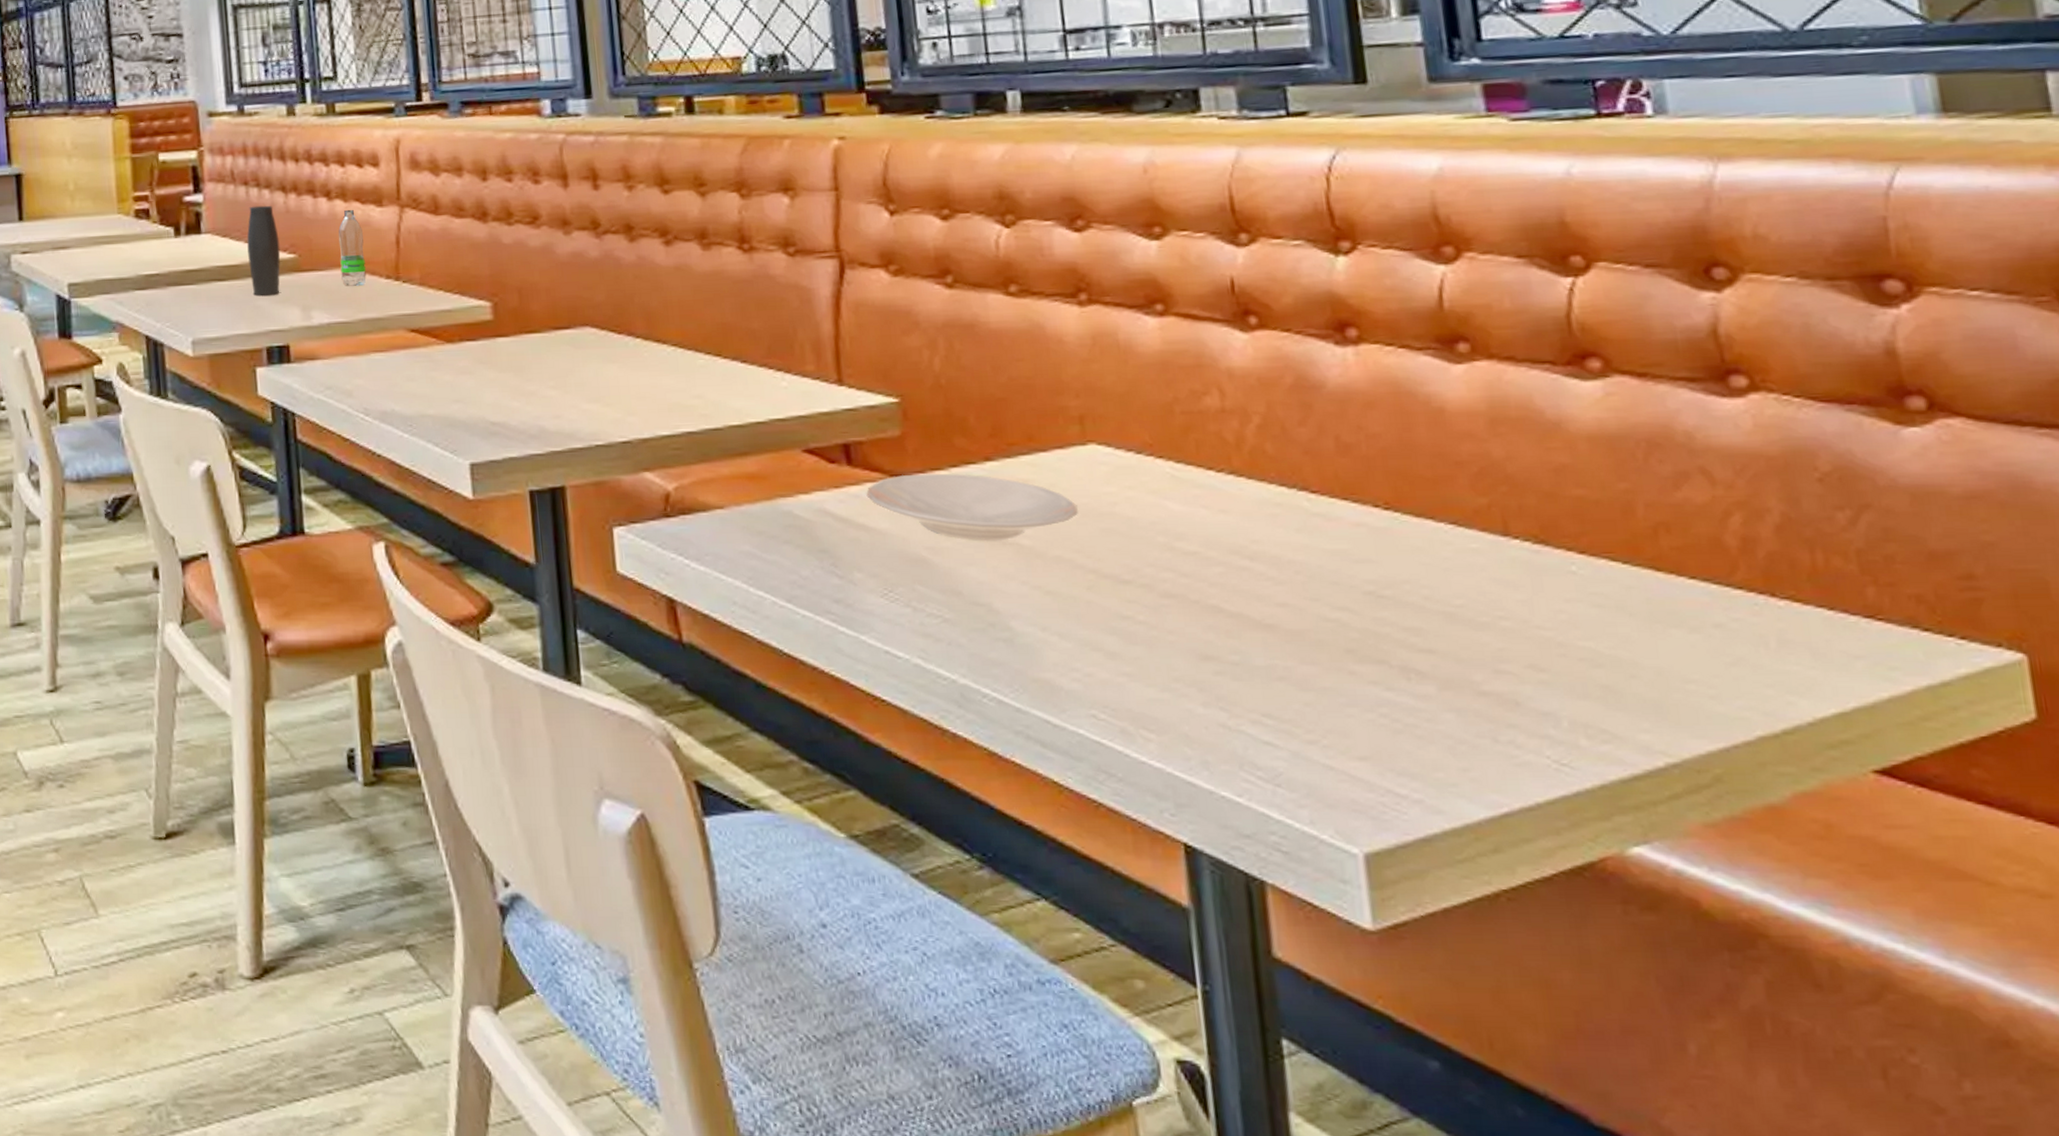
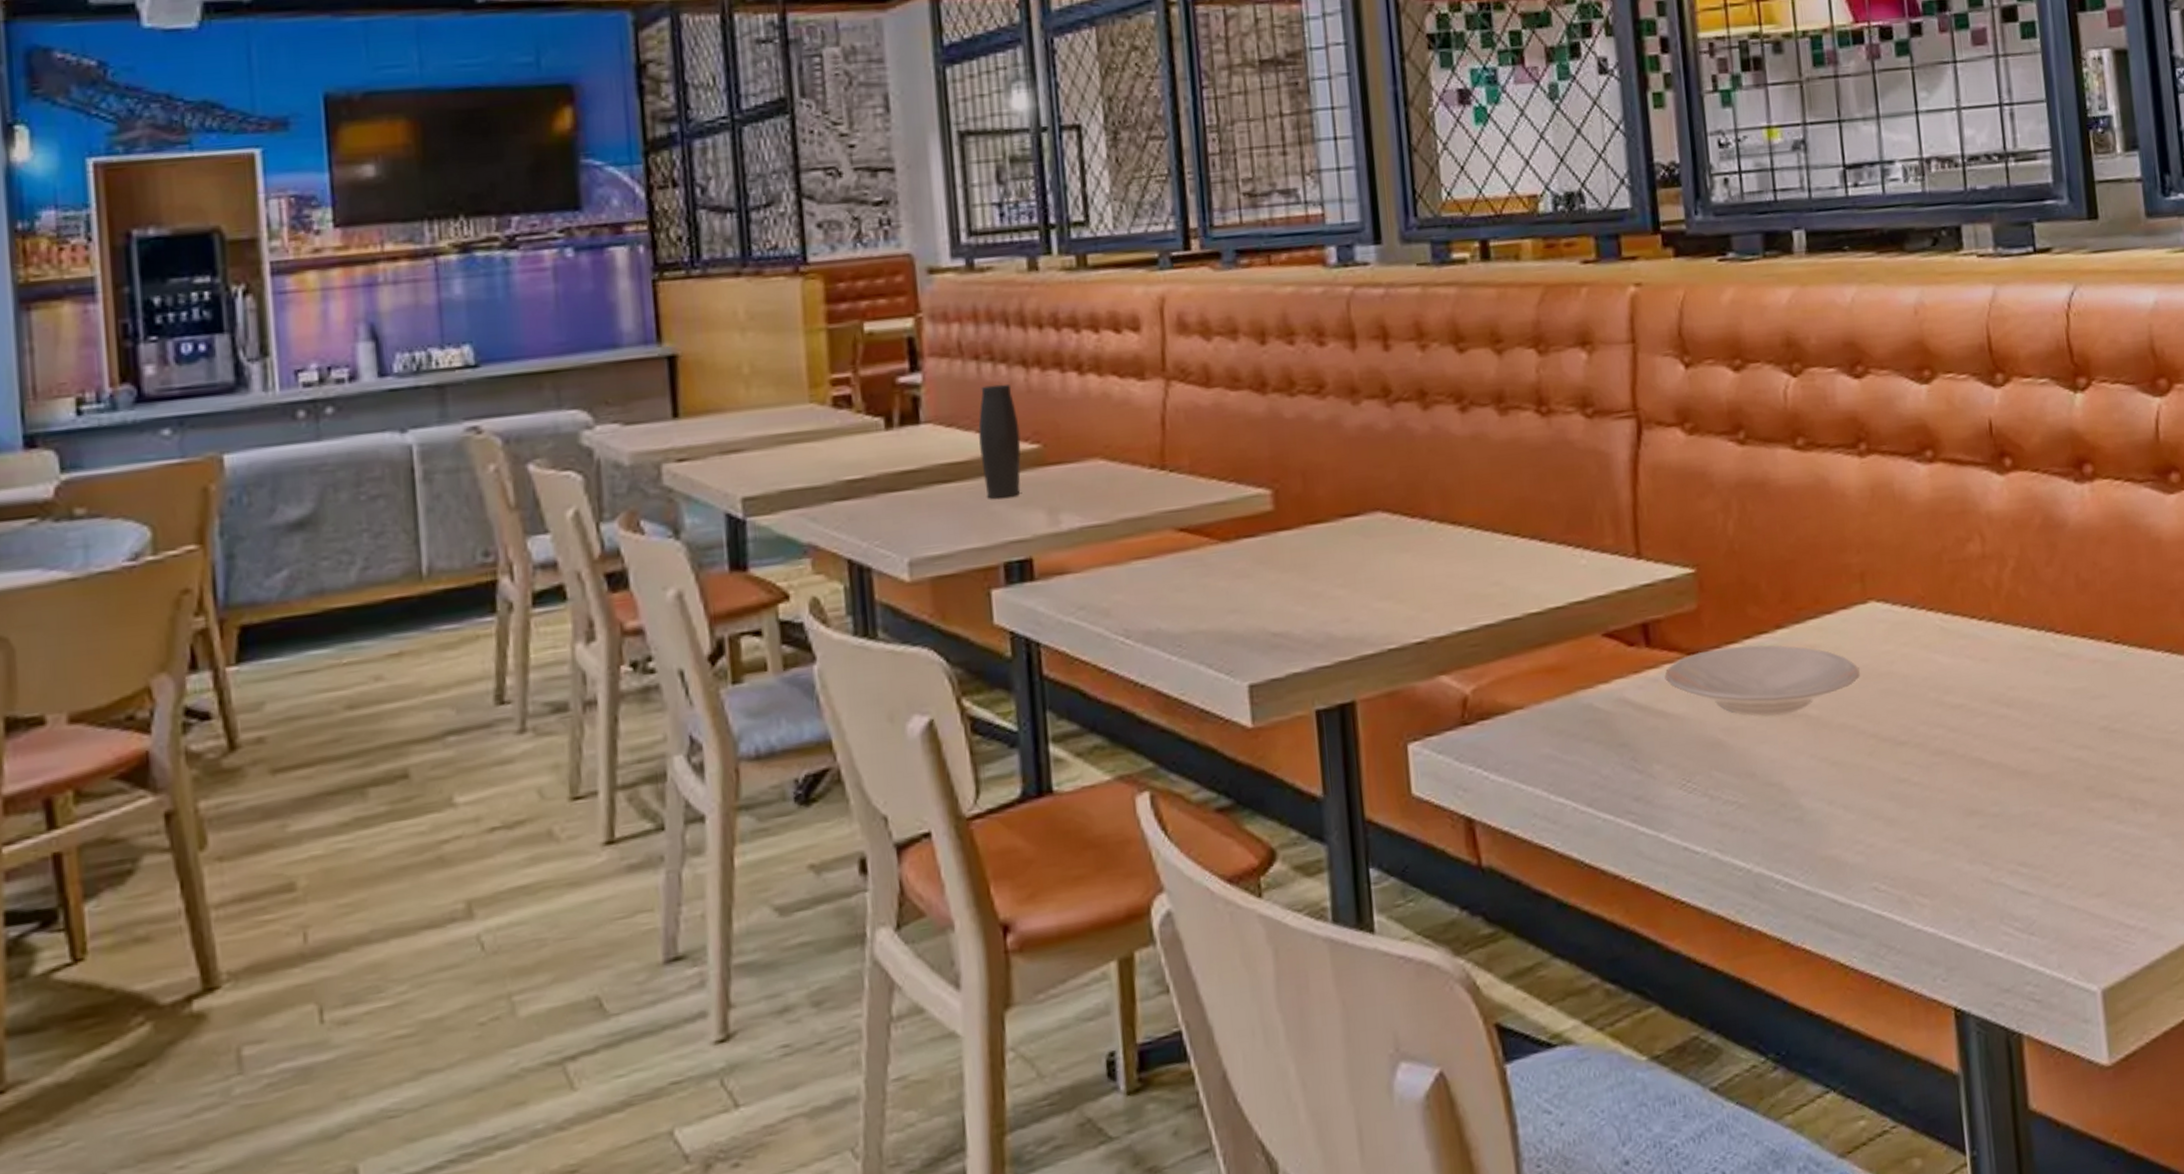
bottle: present [338,209,367,287] -> none [1091,385,1126,481]

